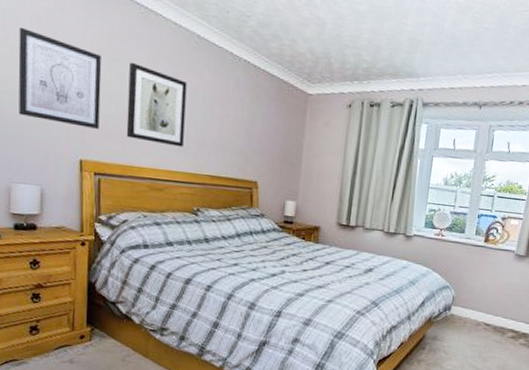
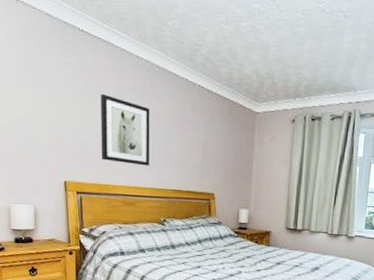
wall art: present [18,27,102,129] -> none [9,69,79,154]

